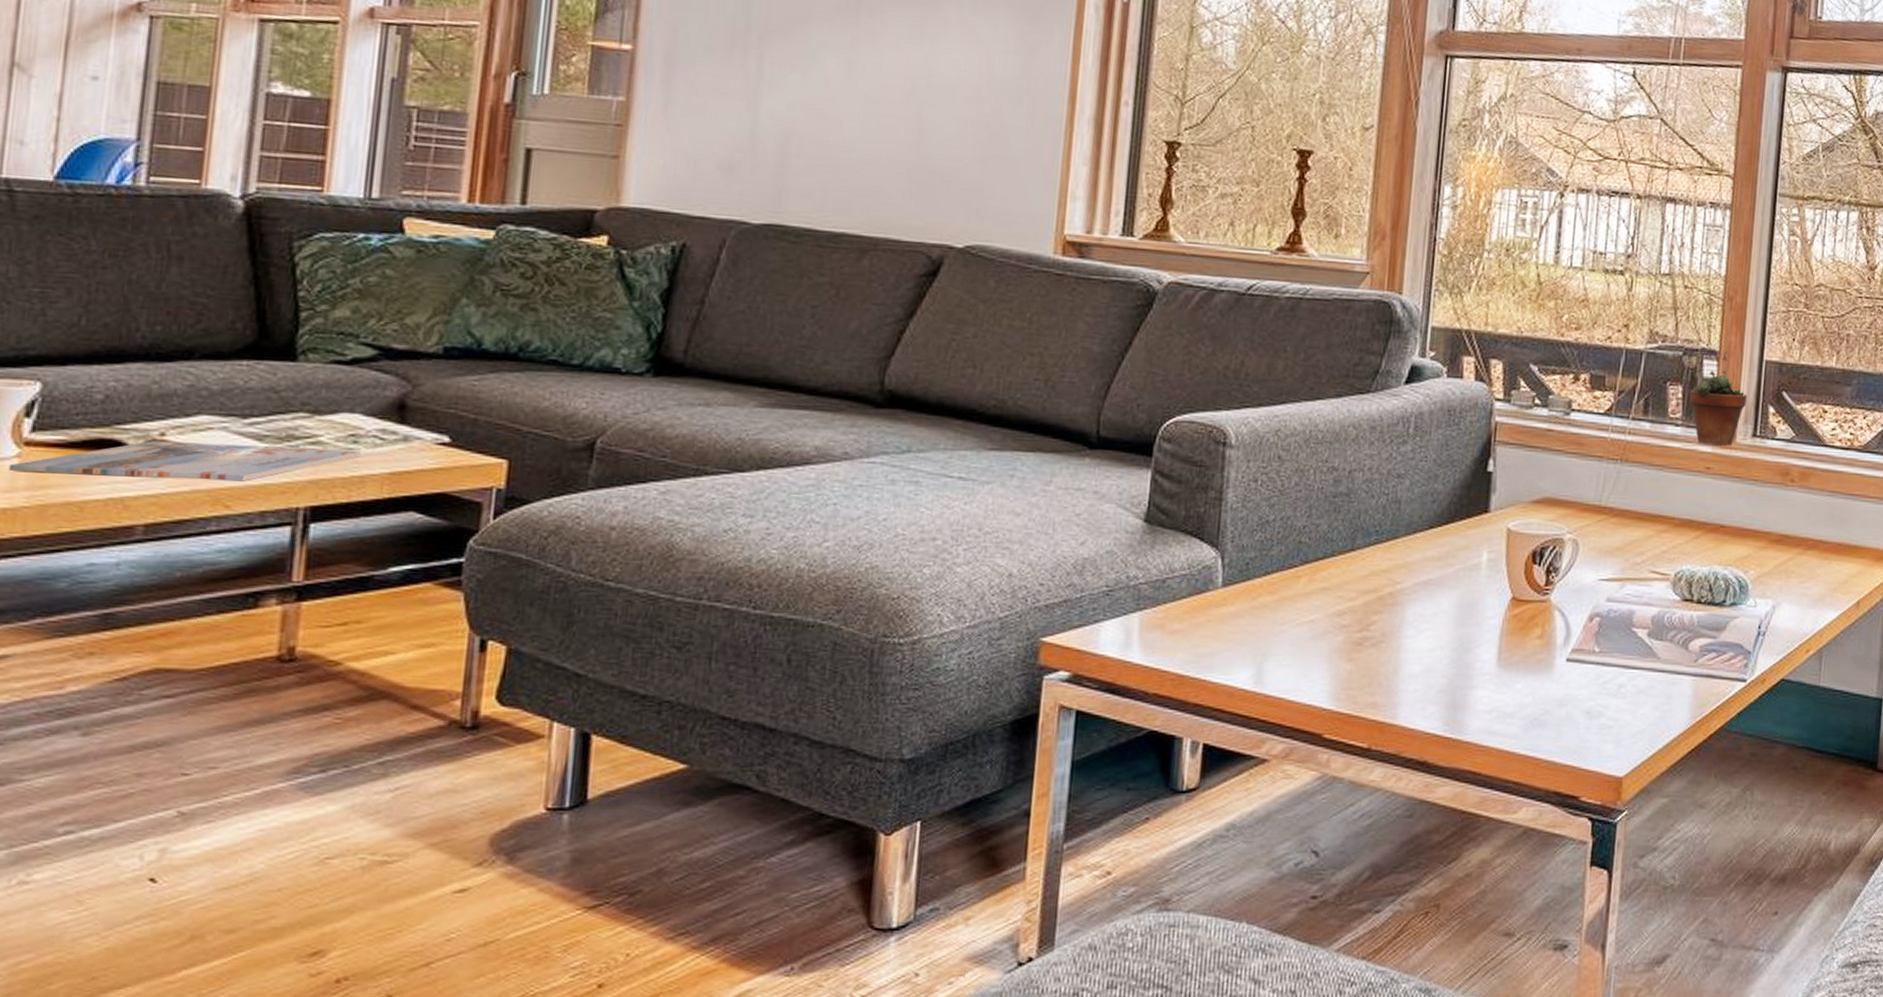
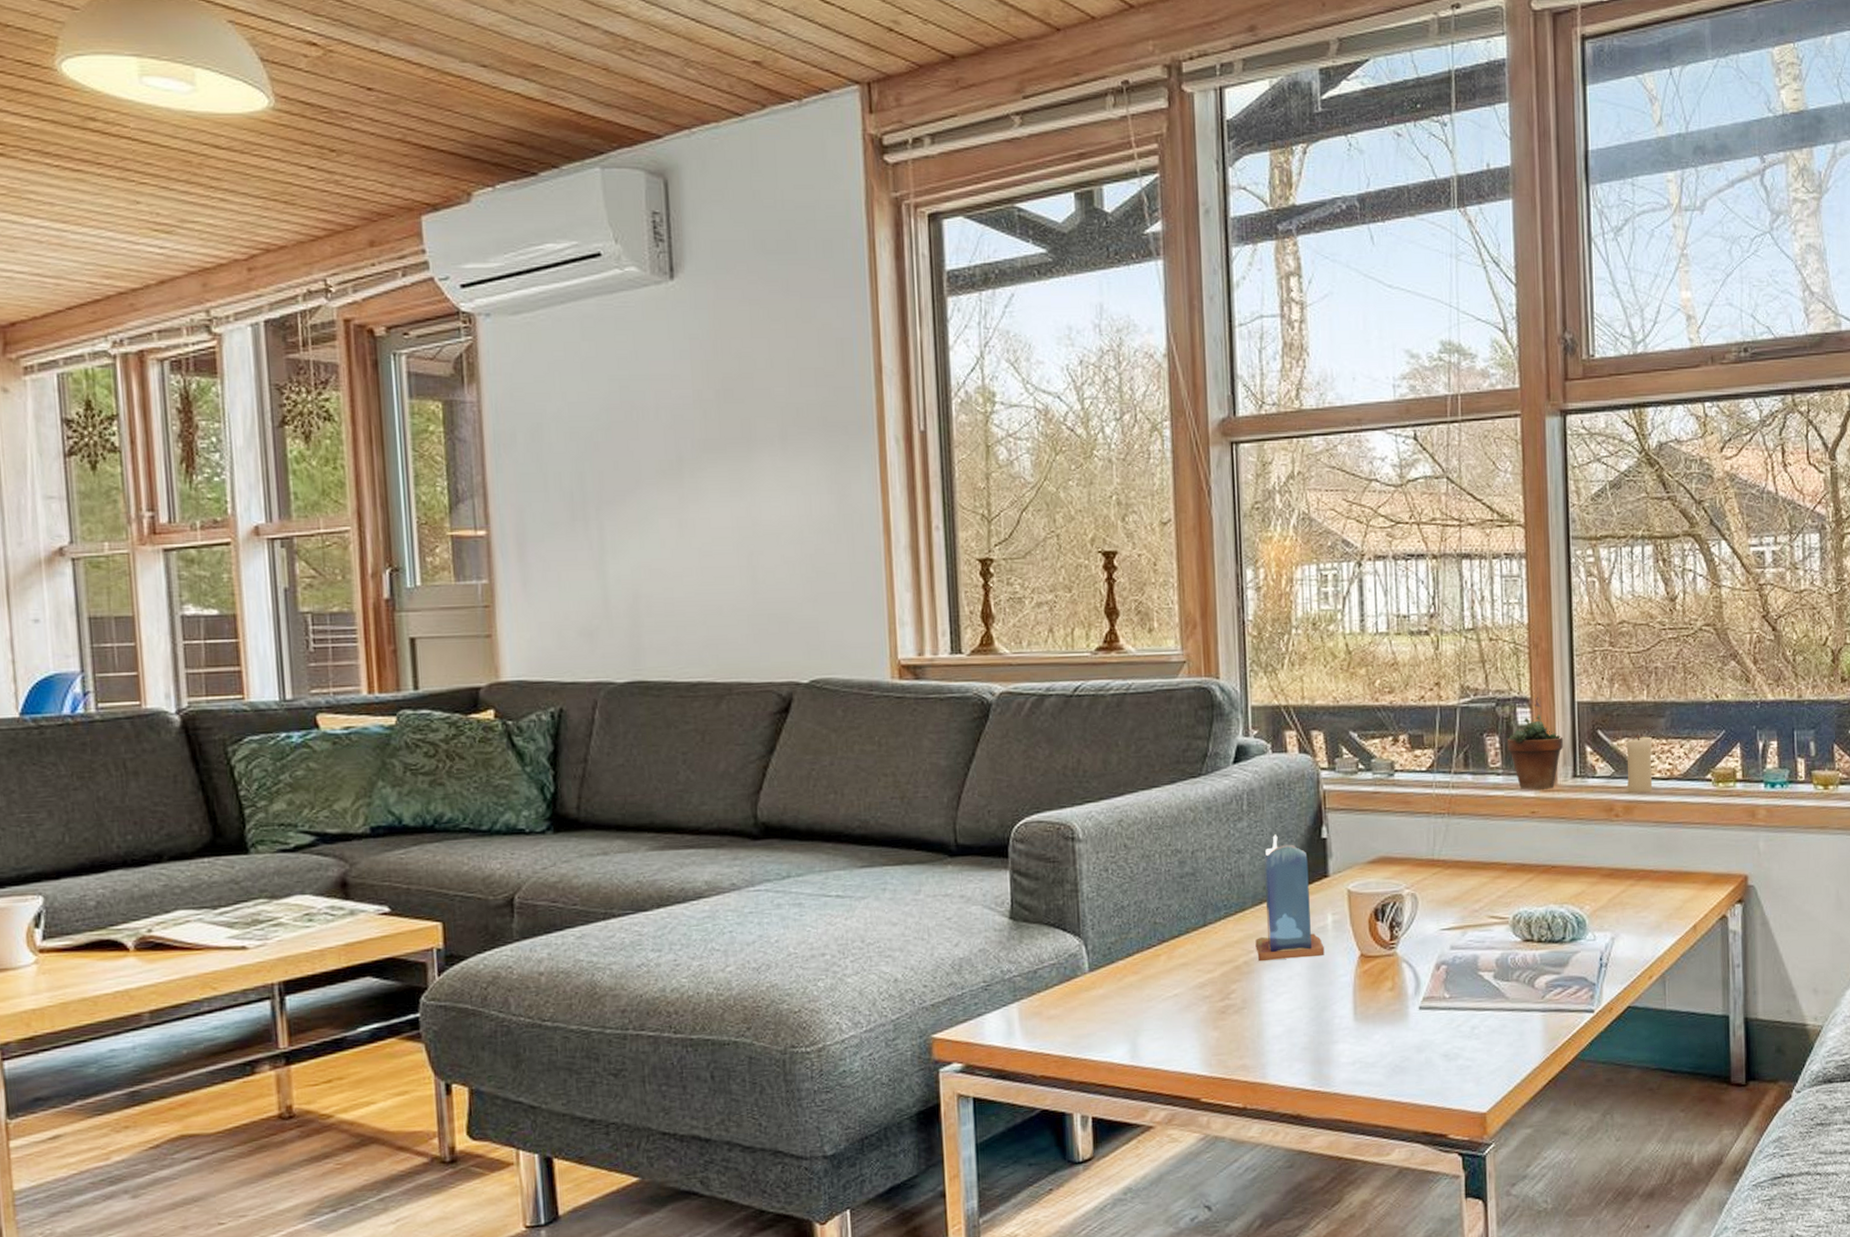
magazine: present [8,441,362,482] -> none [30,927,318,977]
candle: none [1403,462,1475,595] -> present [1255,834,1325,962]
candle: none [1801,401,1837,461] -> present [1623,735,1653,793]

